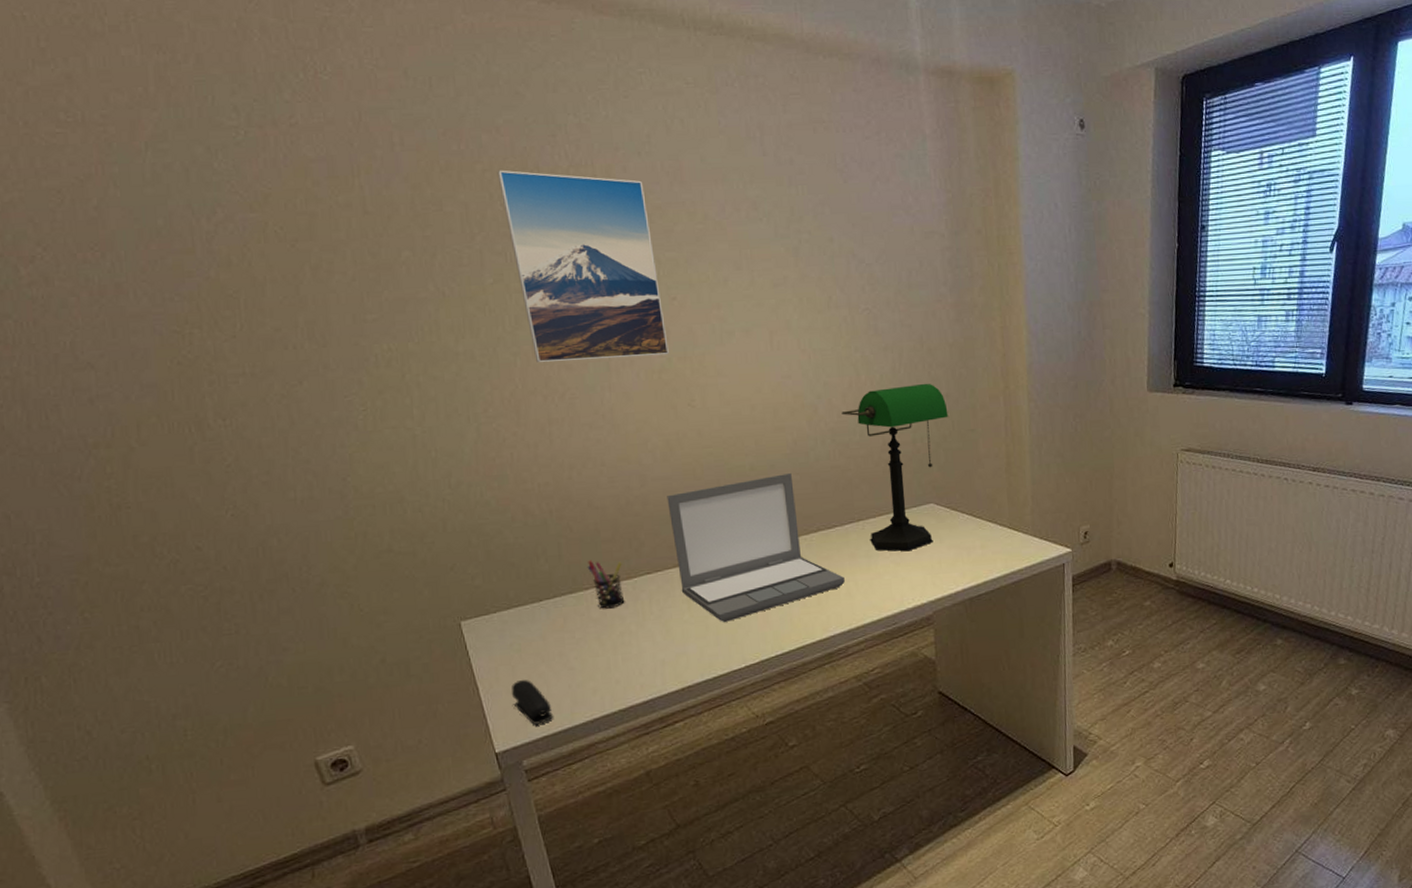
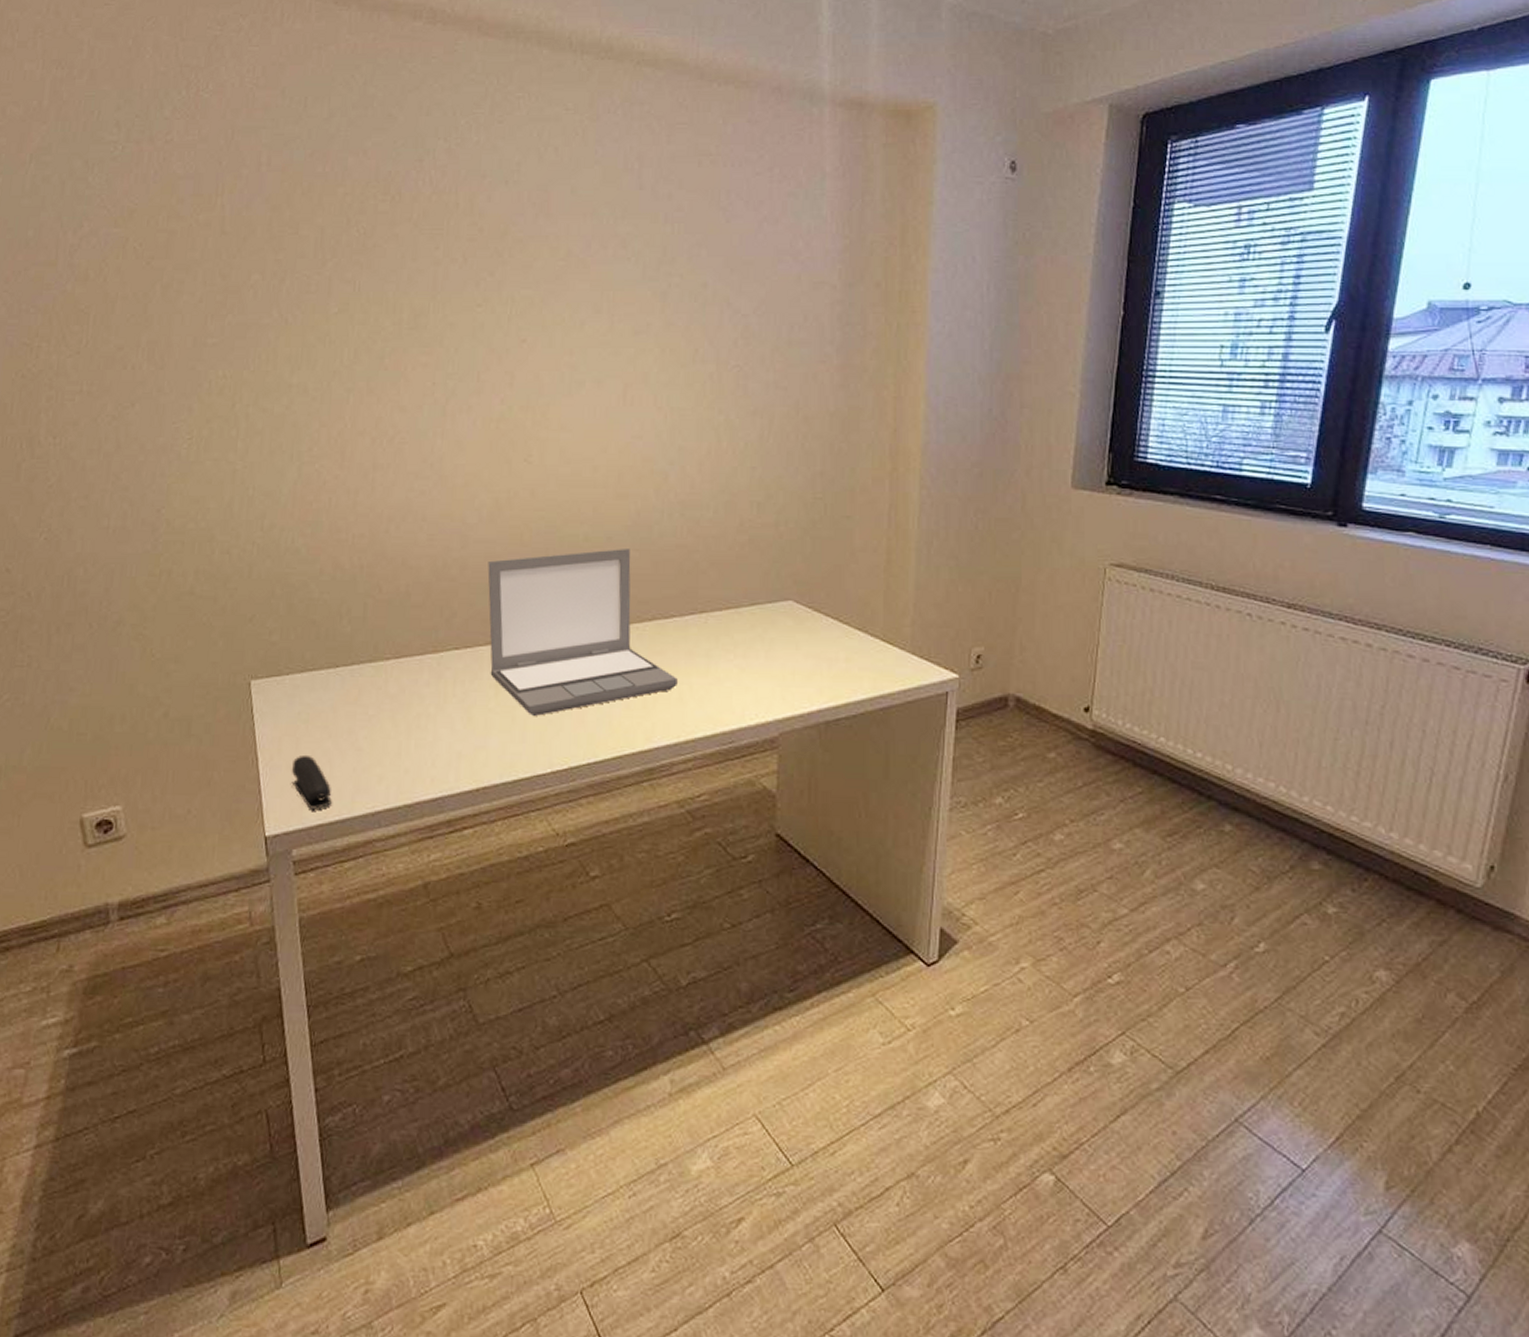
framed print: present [497,170,669,362] -> none [358,194,511,403]
pen holder: present [587,560,625,609] -> none [391,626,430,685]
desk lamp: present [841,383,948,552] -> none [695,456,821,656]

